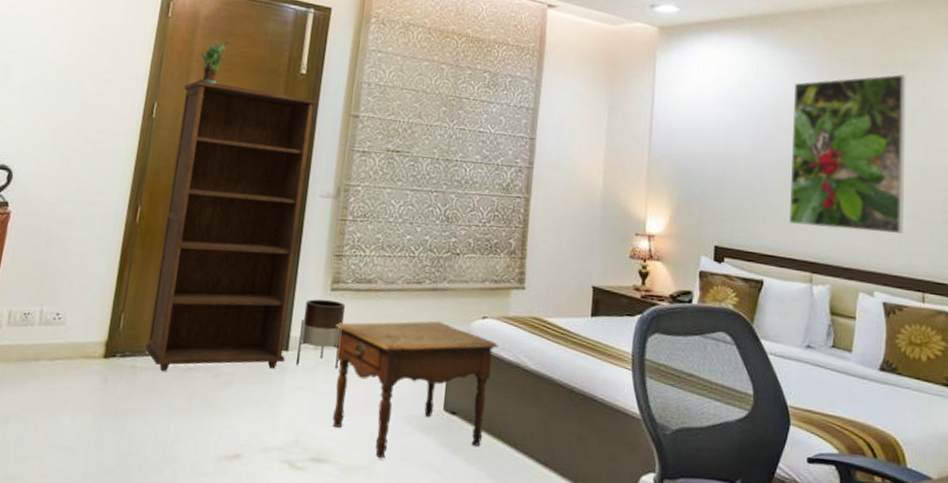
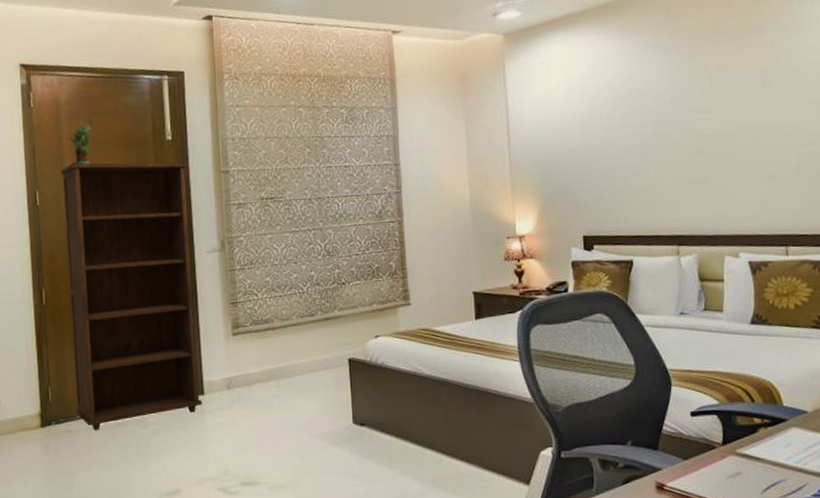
planter: present [296,299,346,369] -> none [211,343,251,406]
side table: present [332,320,499,459] -> none [243,346,395,474]
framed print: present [789,74,906,234] -> none [643,40,762,202]

